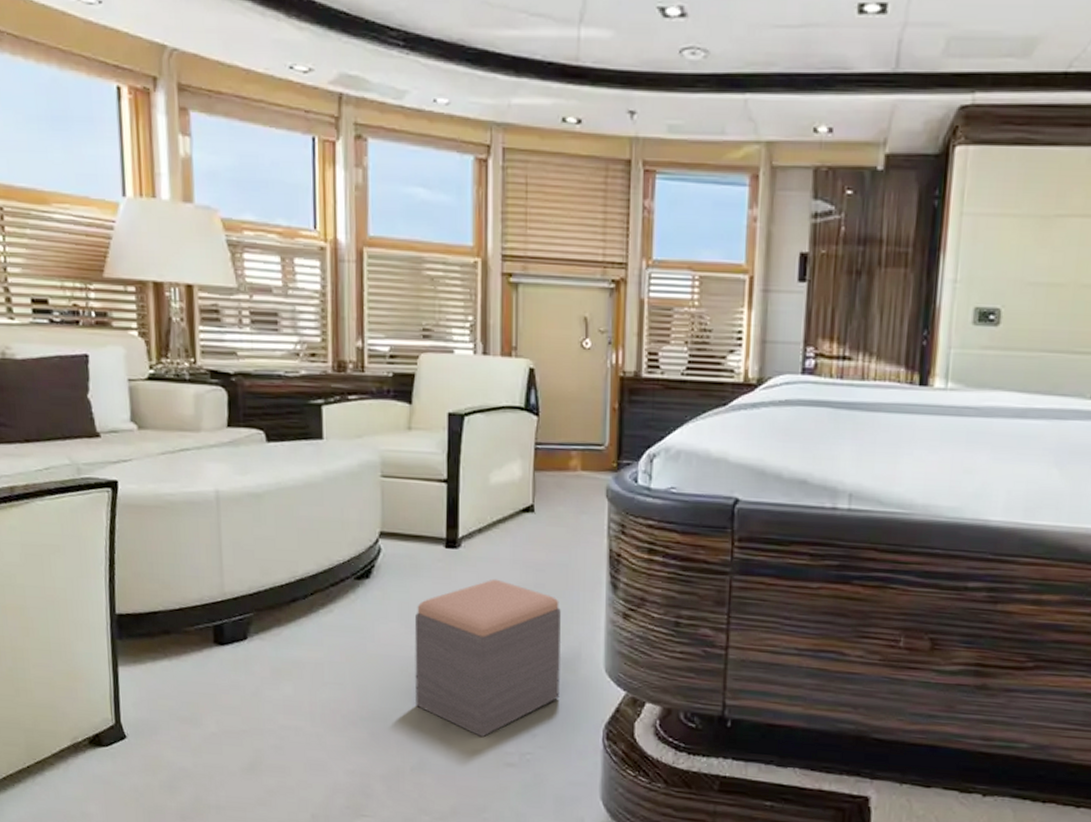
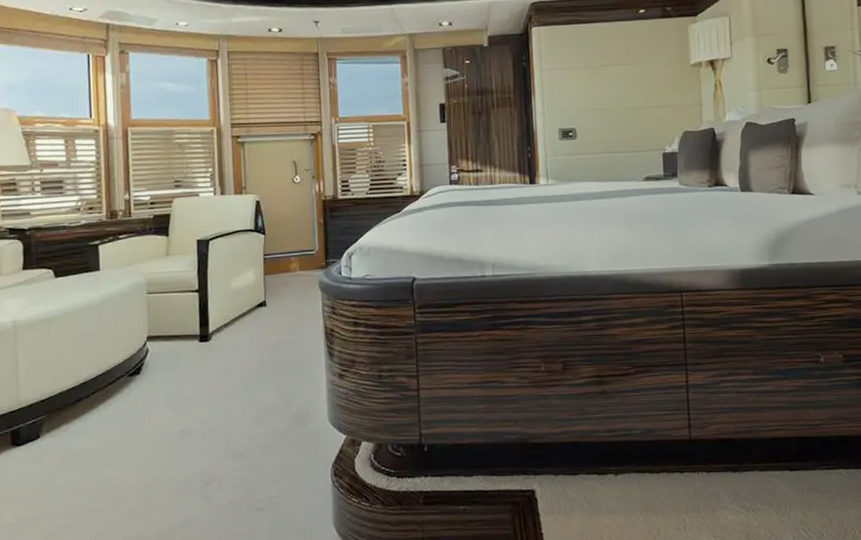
footstool: present [414,578,561,738] -> none [177,361,295,490]

